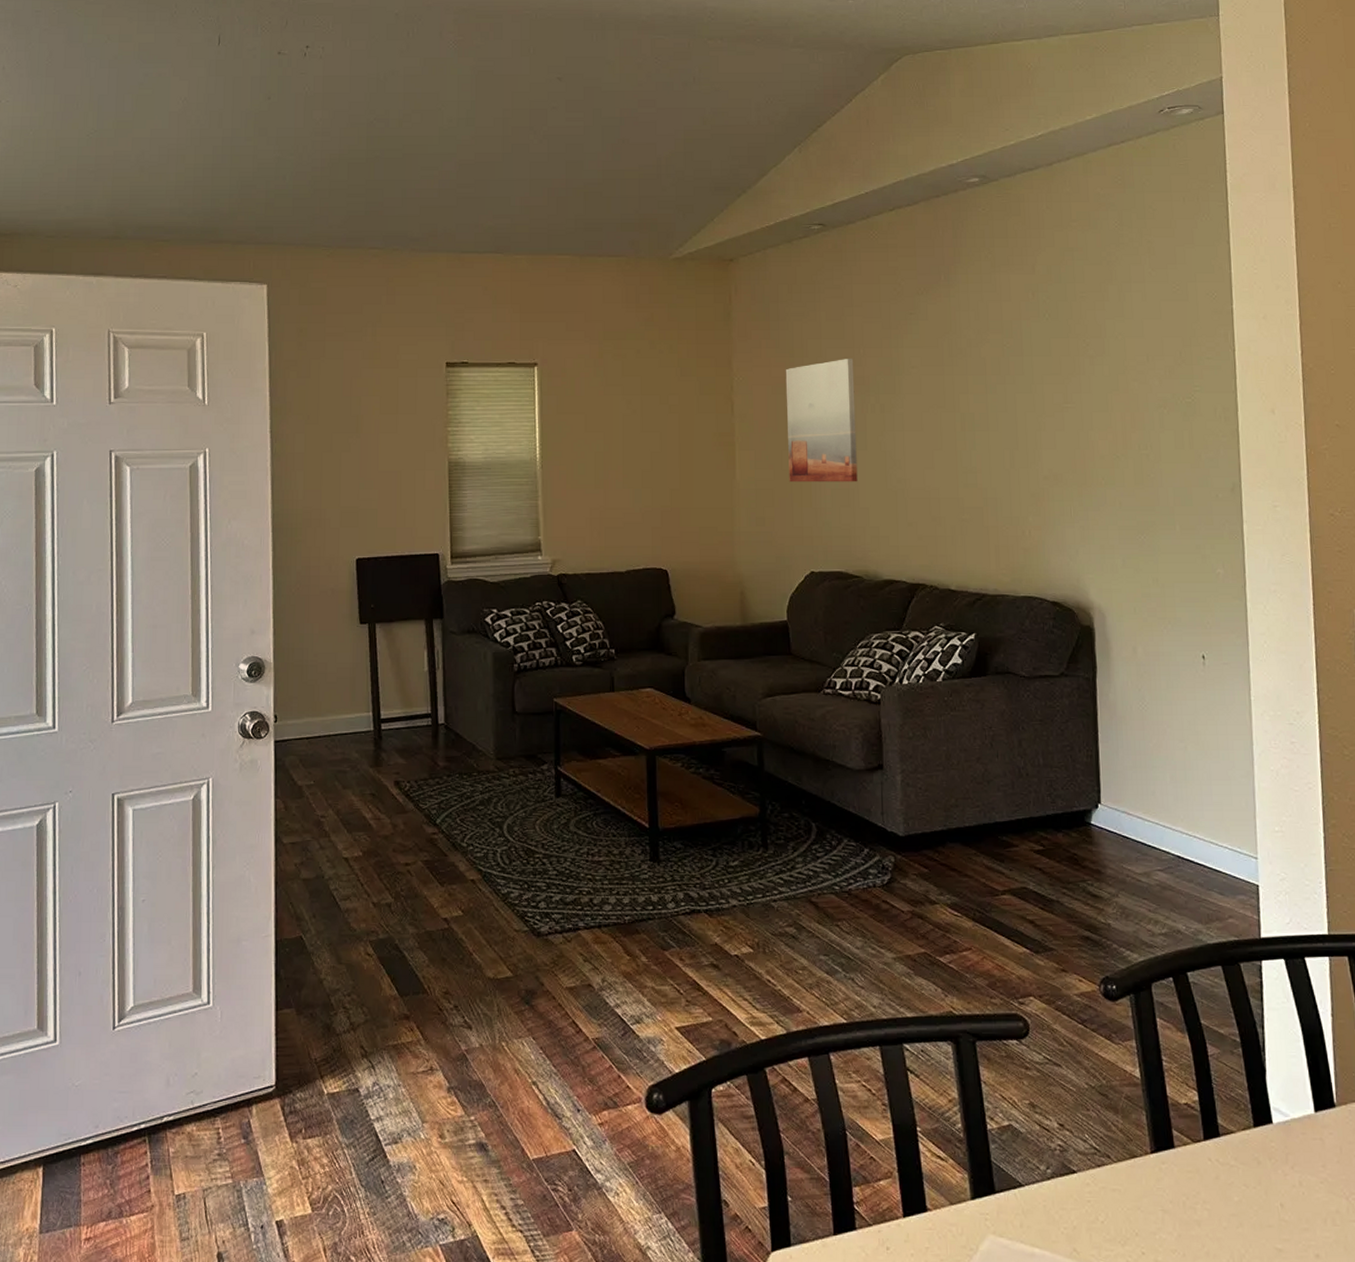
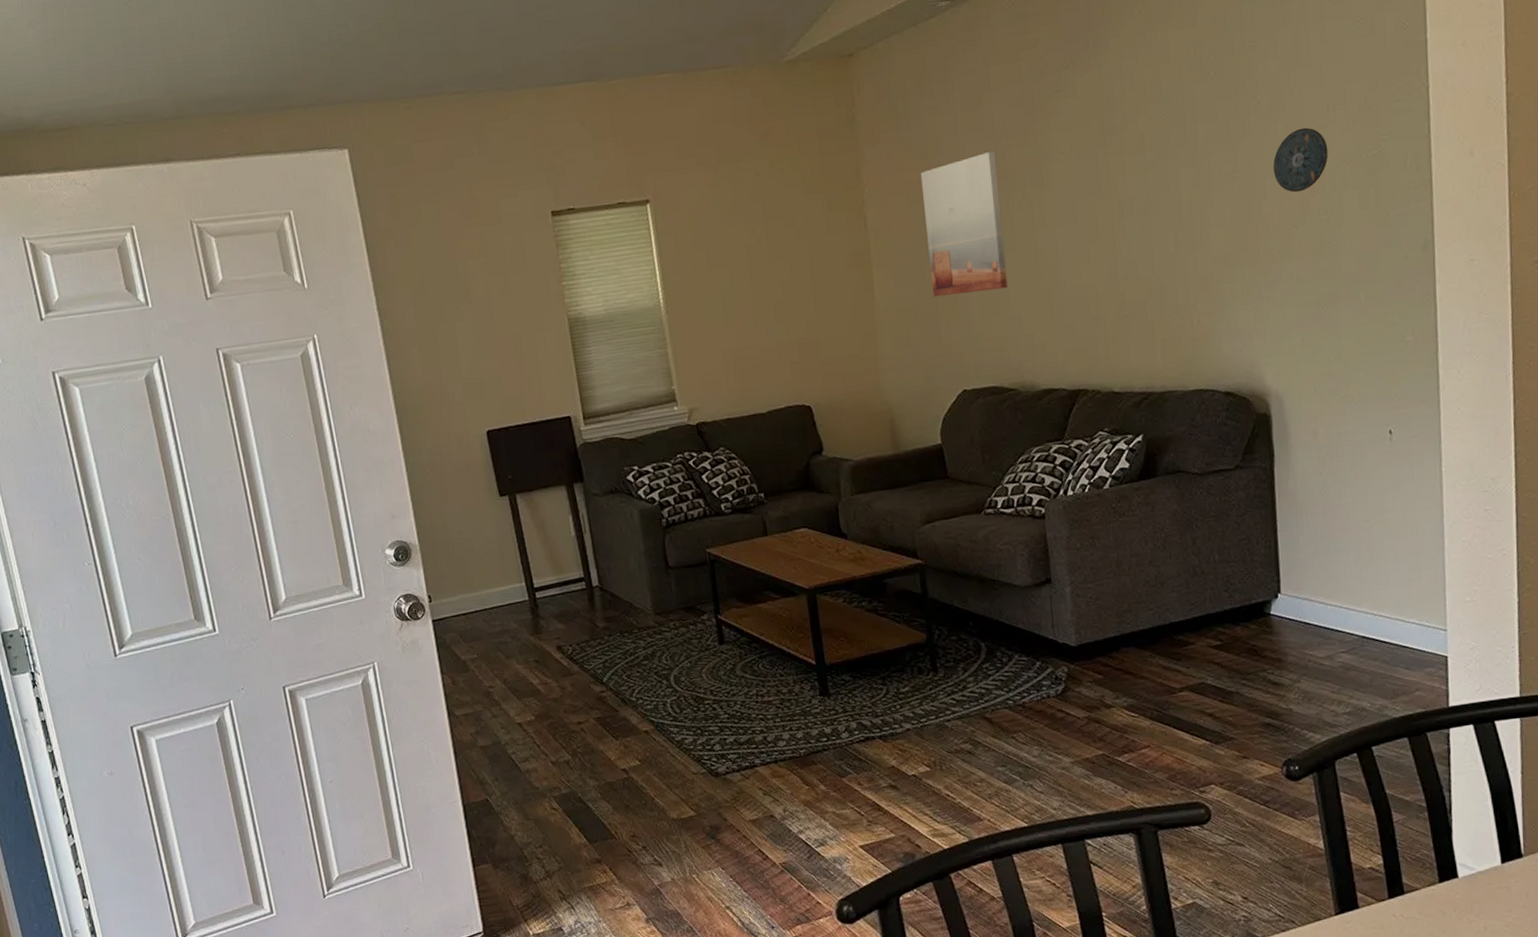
compass: none [1099,371,1148,427] -> present [1273,127,1329,193]

